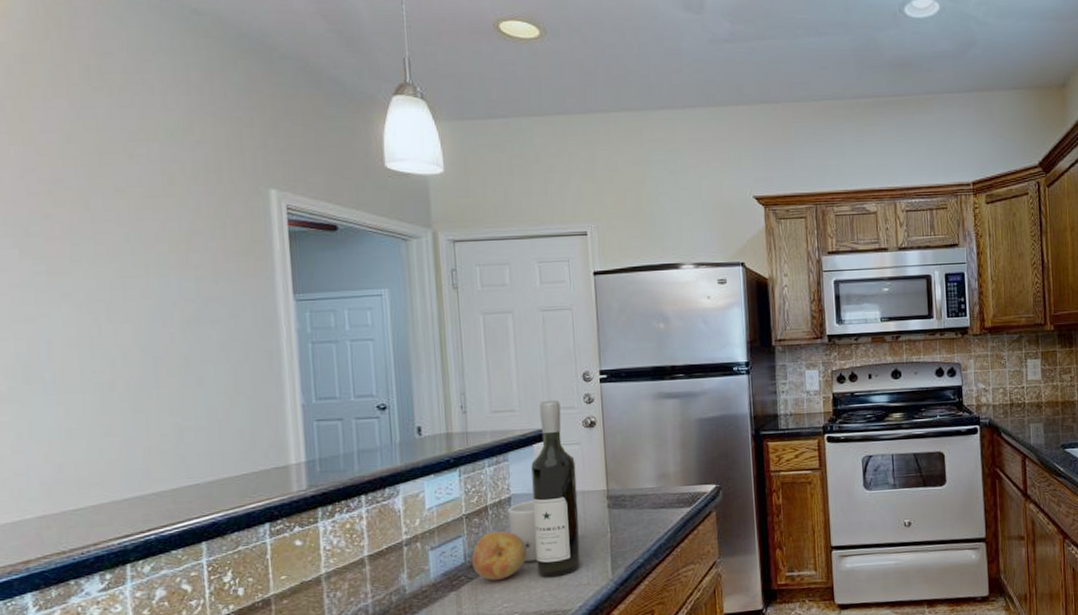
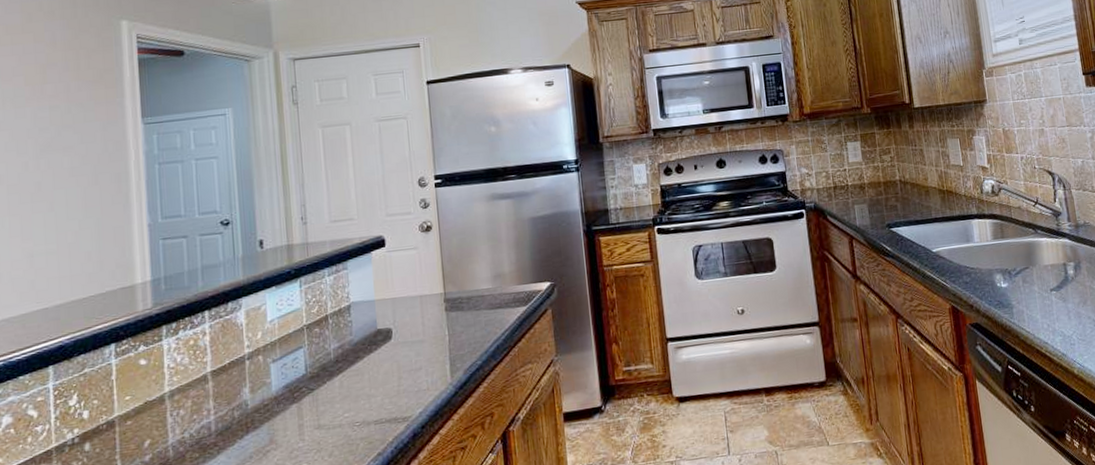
fruit: present [472,531,528,580] -> none [313,339,368,391]
mug: present [507,500,583,563] -> none [346,307,421,371]
bottle: present [531,400,581,577] -> none [370,207,420,384]

